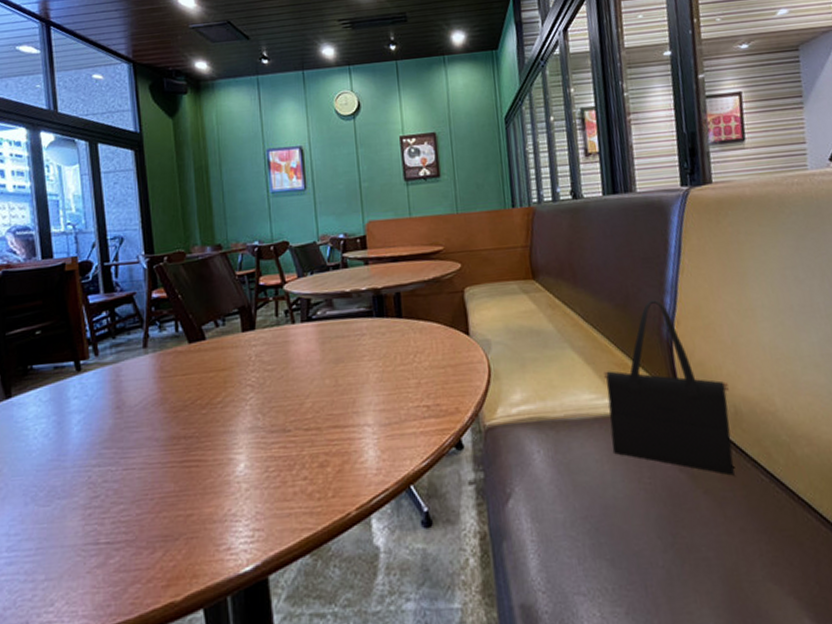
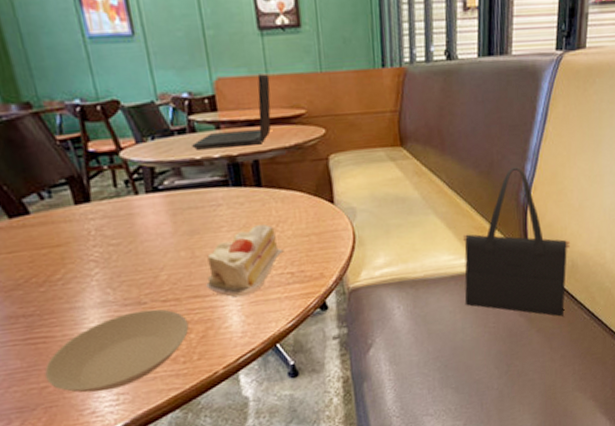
saucer: none [193,437,327,526] -> present [44,309,189,393]
laptop: none [344,216,413,283] -> present [192,73,271,150]
pastry: none [346,355,421,430] -> present [206,224,284,298]

